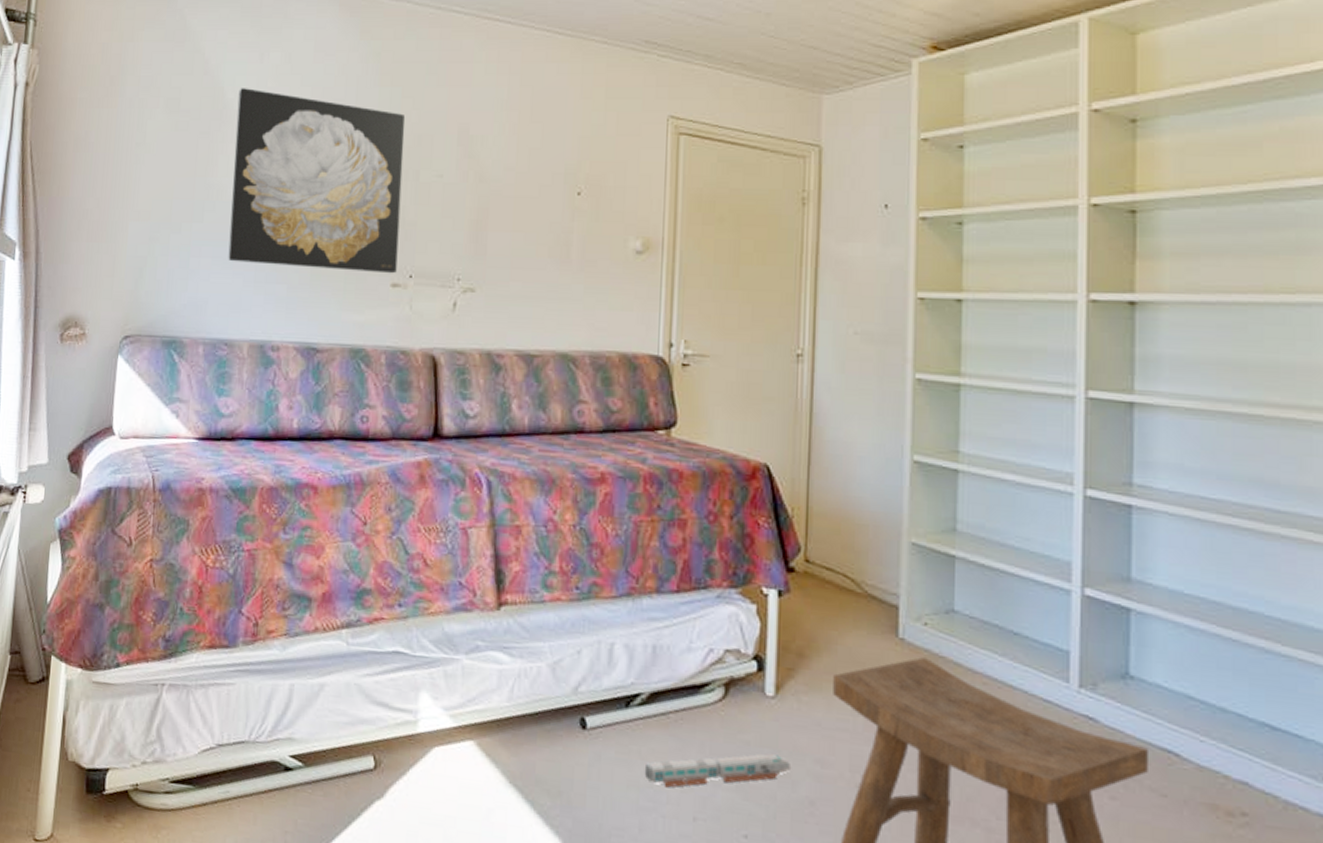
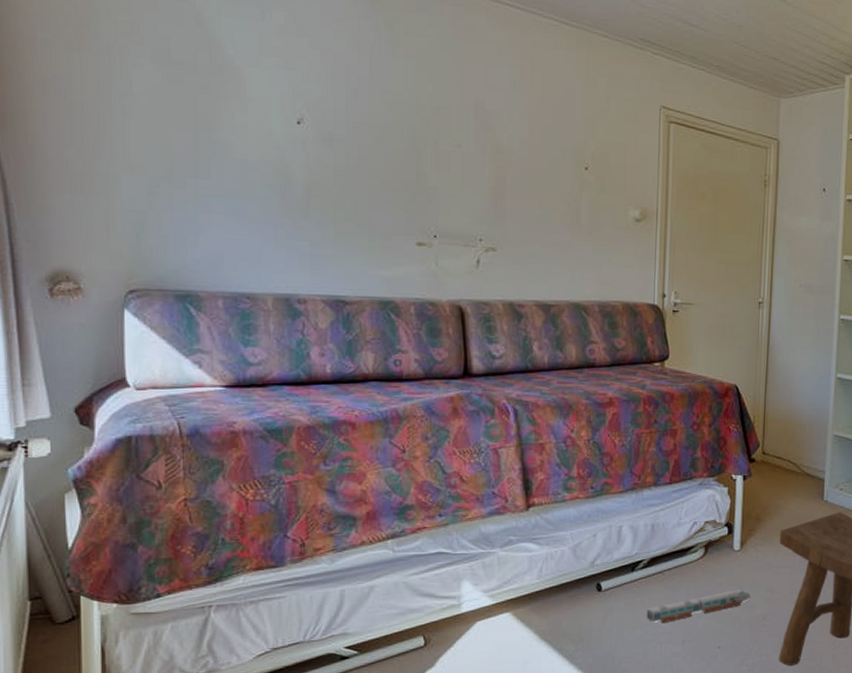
wall art: present [228,88,406,274] -> none [239,44,422,234]

